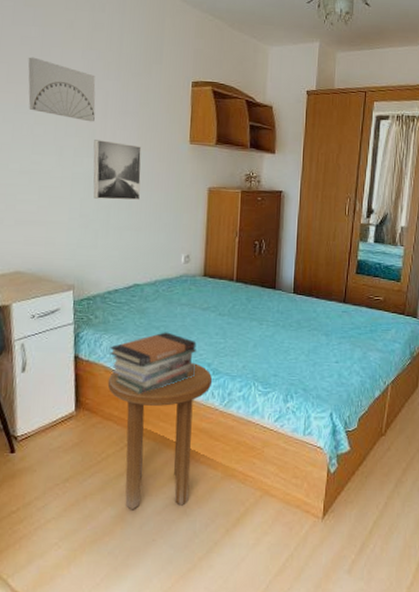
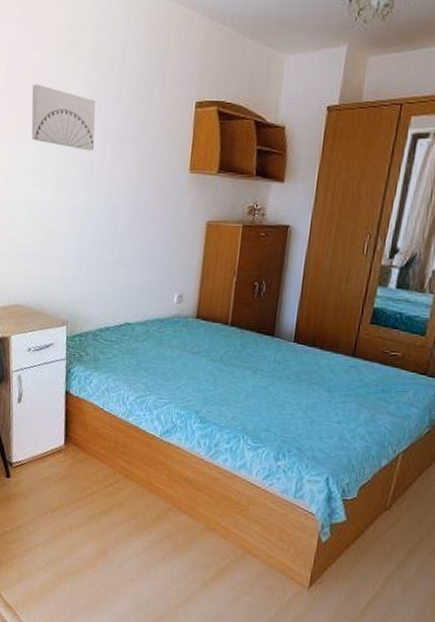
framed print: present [93,140,142,200] -> none [89,170,139,235]
side table: present [107,363,213,510] -> none [95,409,200,551]
book stack: present [110,332,197,395] -> none [98,374,185,436]

